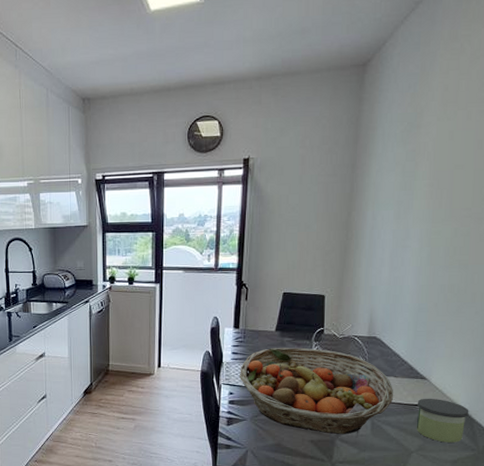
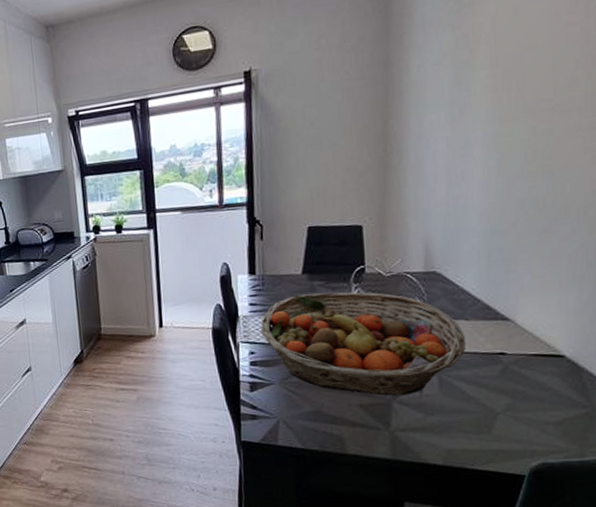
candle: present [416,398,469,443] -> none [499,343,574,399]

